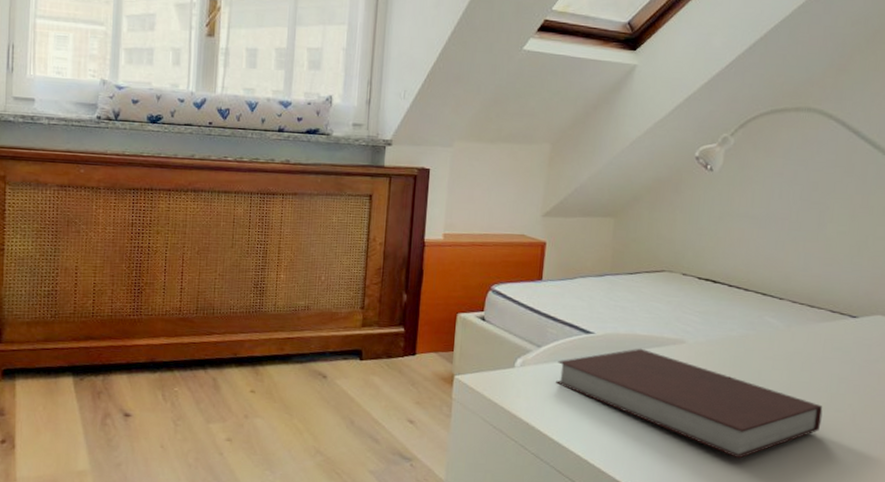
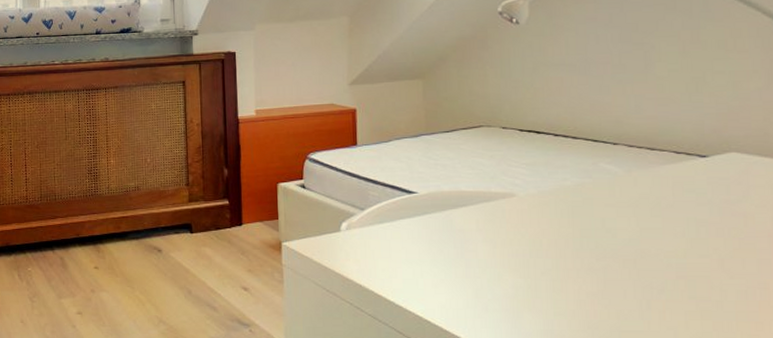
notebook: present [556,348,823,459] -> none [383,204,684,312]

